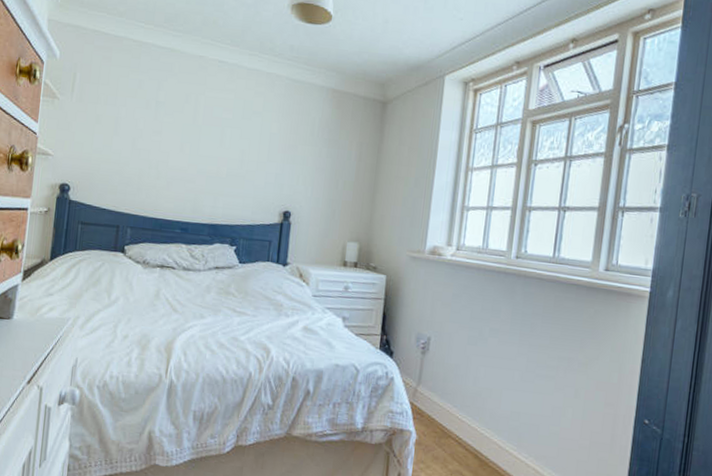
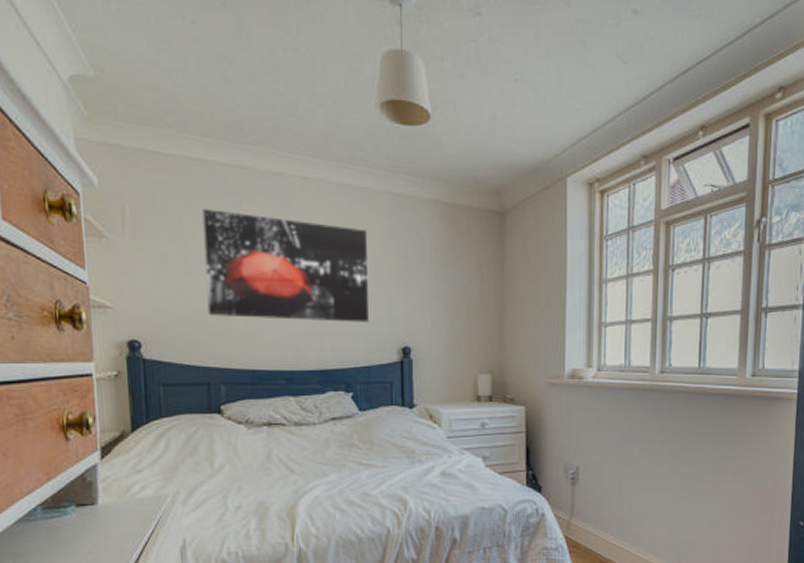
wall art: none [127,81,266,187] -> present [202,209,369,323]

